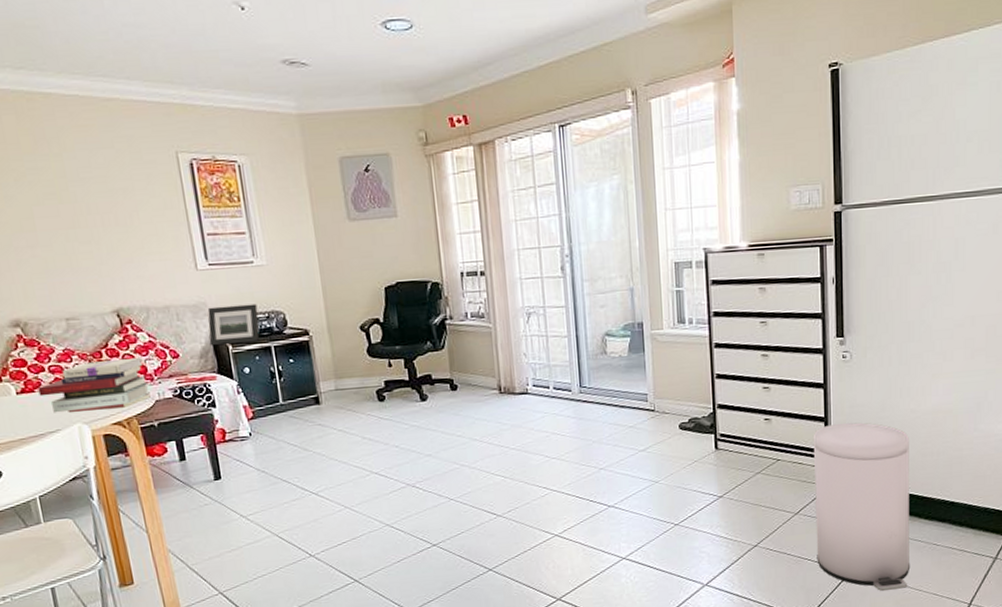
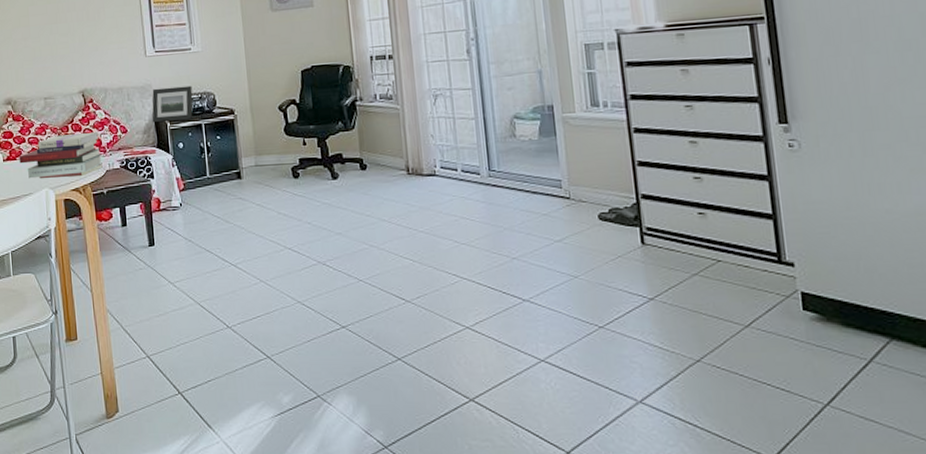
pedal bin: present [813,422,911,591] -> none [759,221,909,435]

